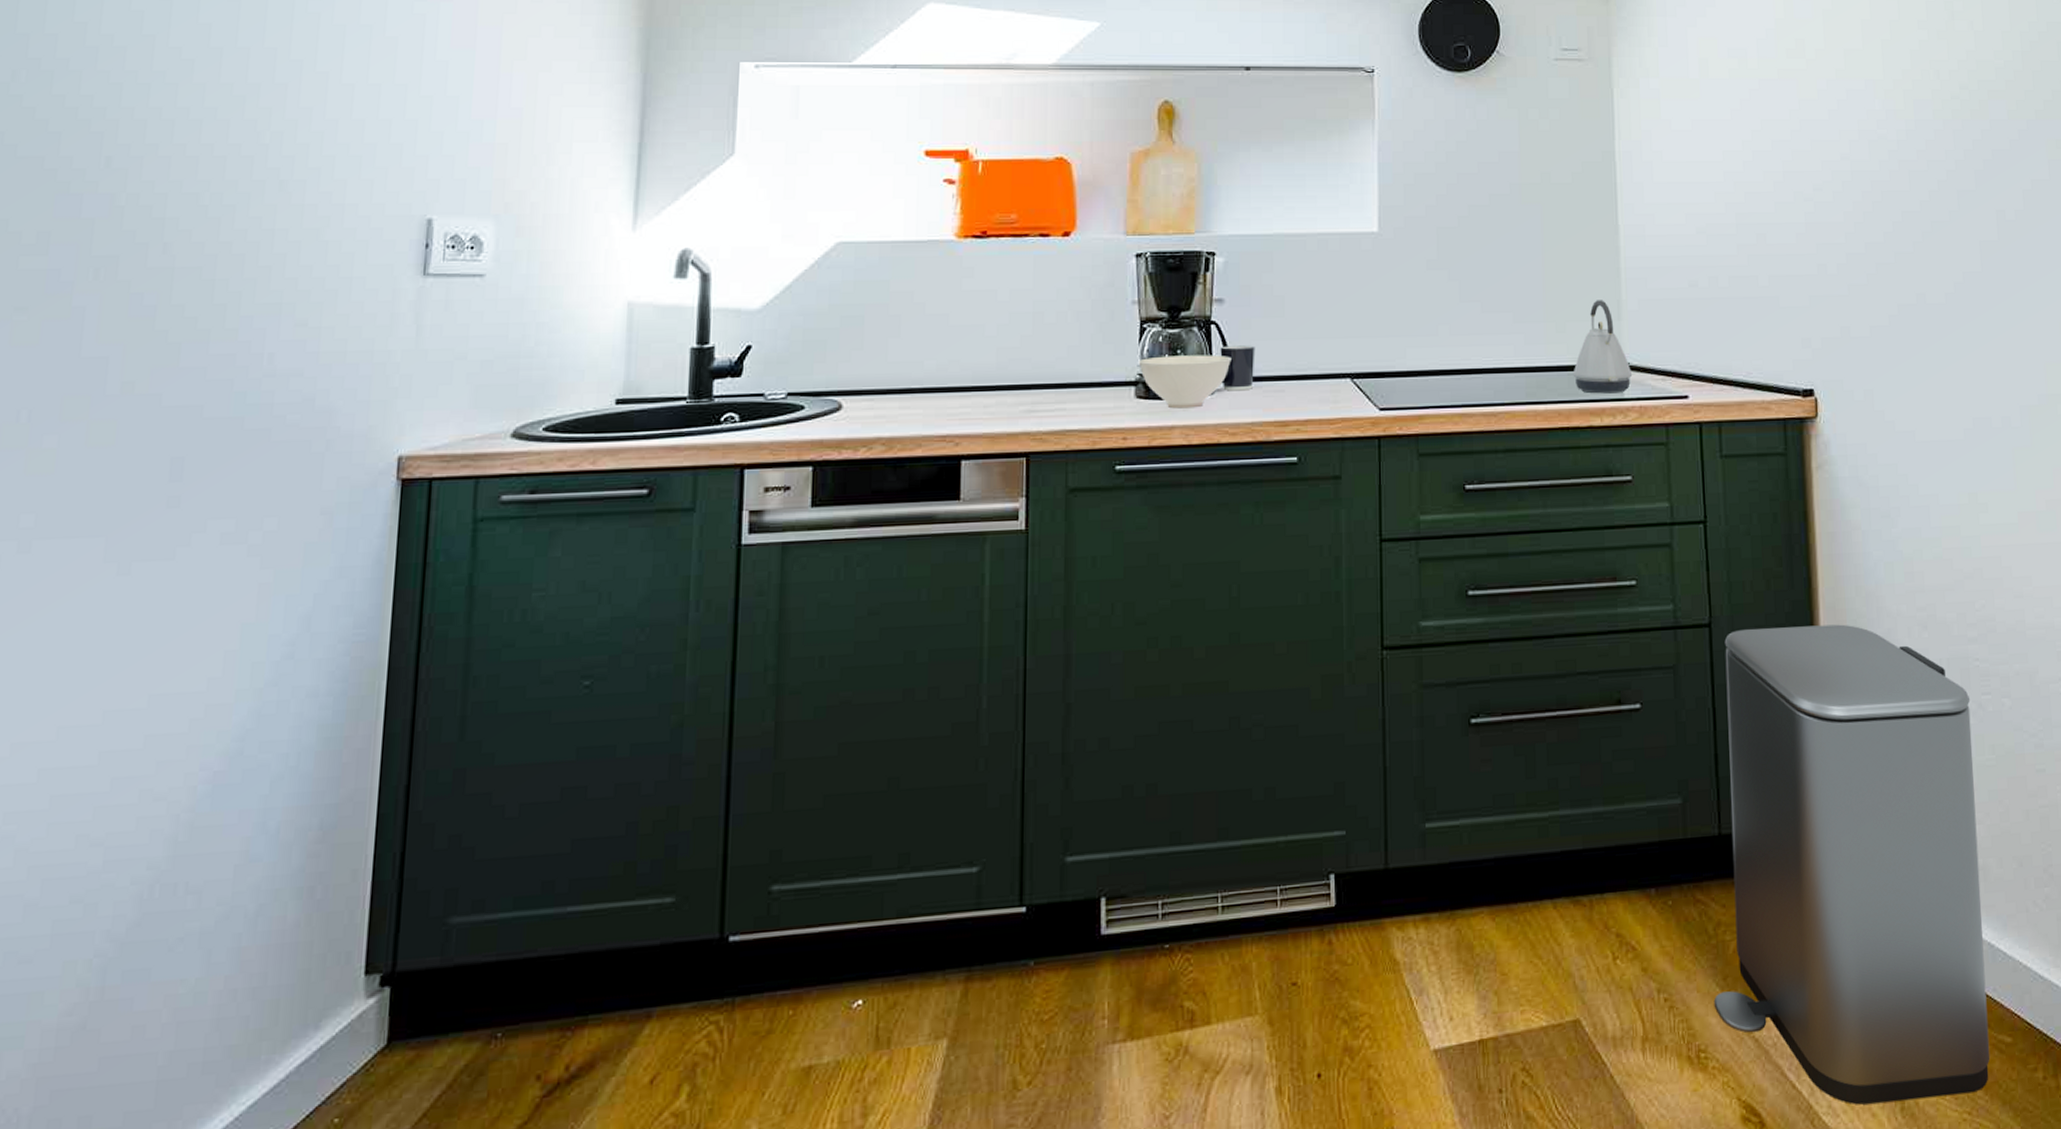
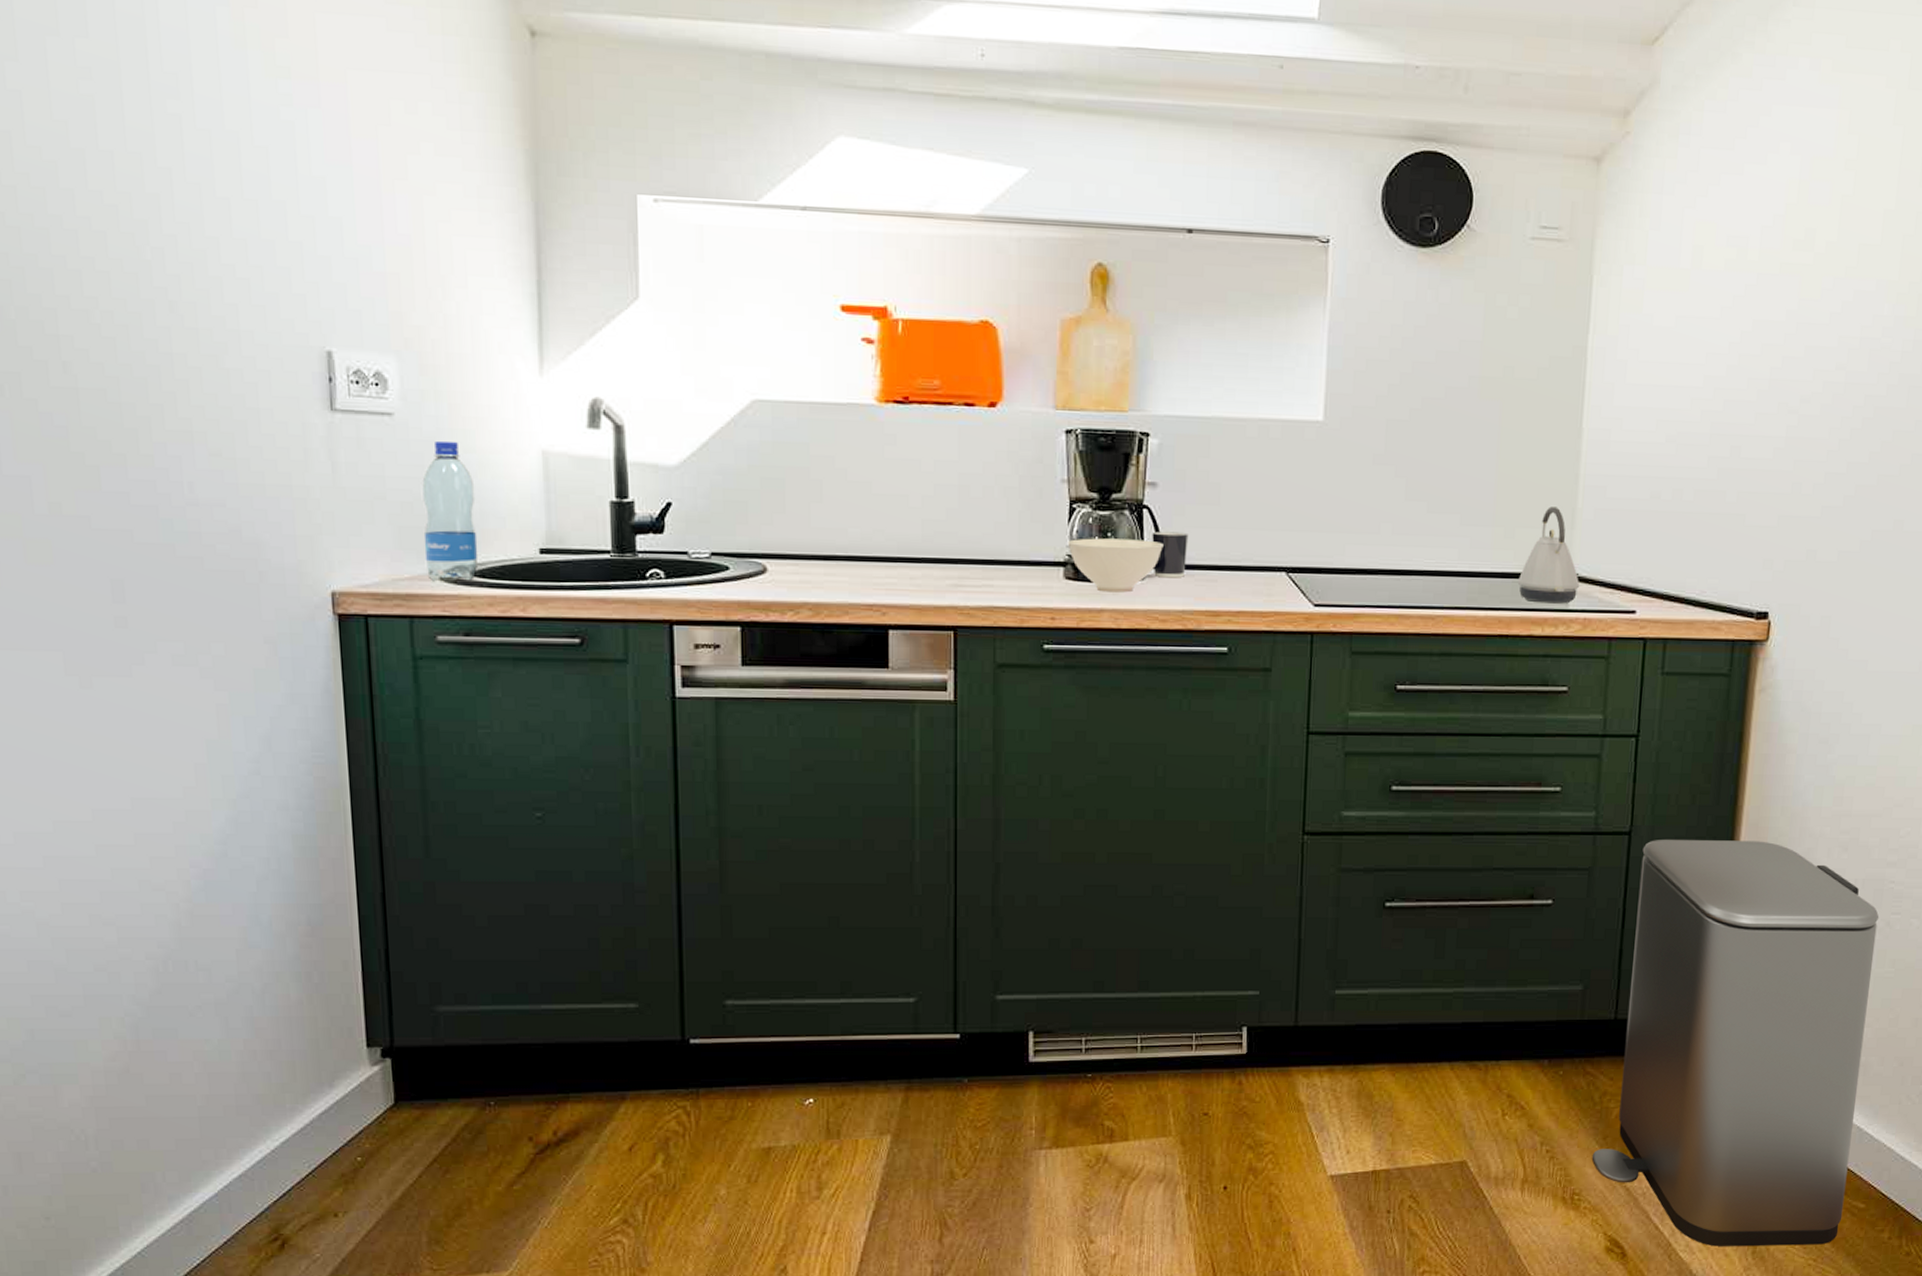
bottle: none [498,299,558,440] -> present [422,442,479,582]

